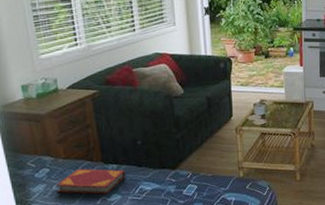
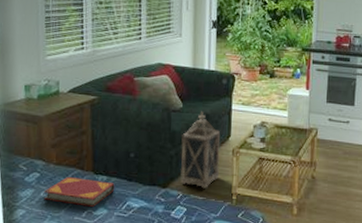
lantern: none [186,95,226,166] -> present [180,111,221,189]

